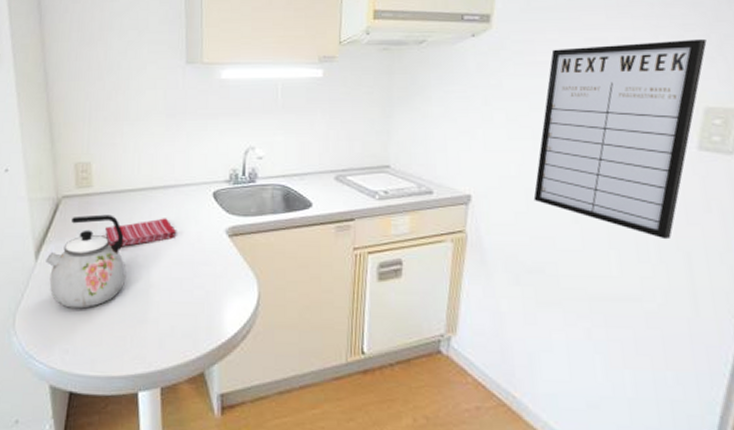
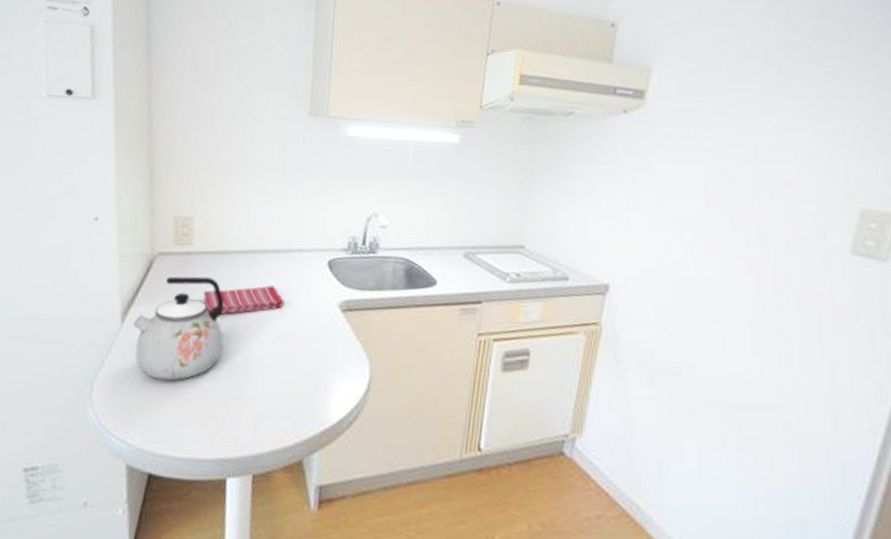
writing board: present [533,38,707,240] -> none [675,134,869,348]

